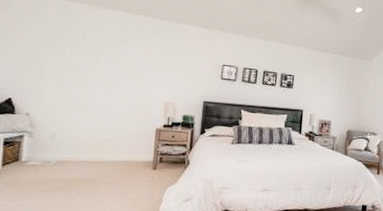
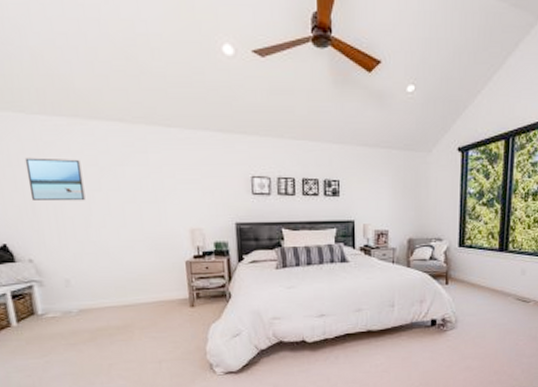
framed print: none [41,31,88,70] -> present [24,157,86,202]

